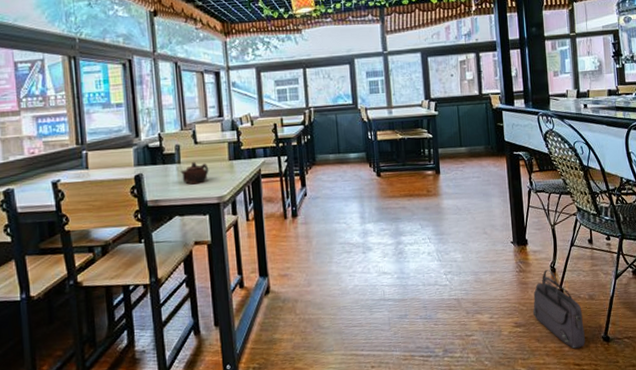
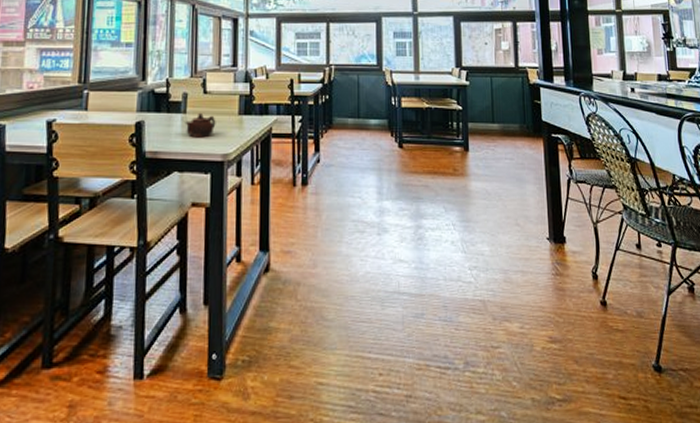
handbag: present [532,269,585,349] -> none [570,276,633,377]

